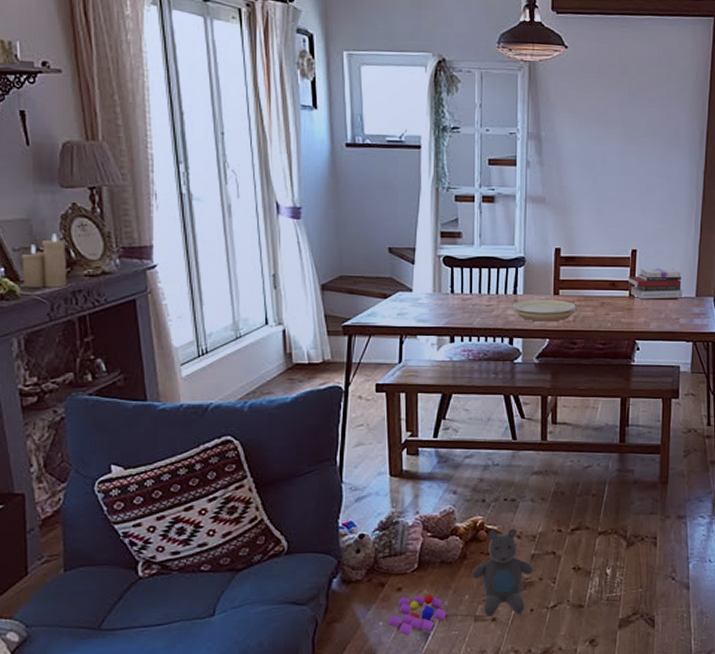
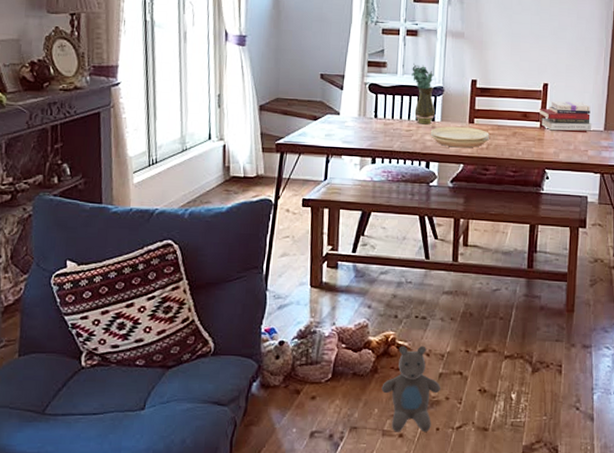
candle: present [22,234,68,288] -> none [9,52,47,100]
toy blocks: present [387,594,447,636] -> none [300,404,357,445]
vase: none [490,232,516,298] -> present [411,63,435,125]

